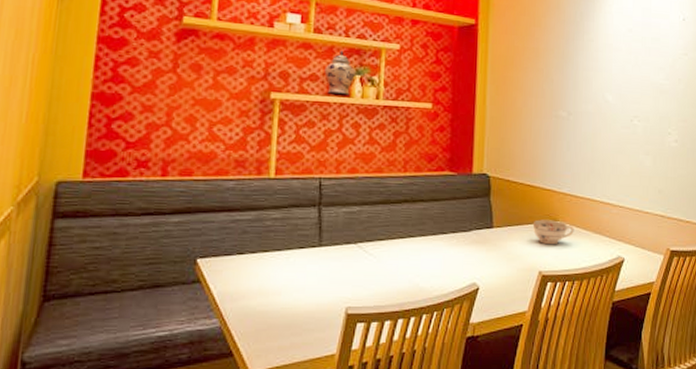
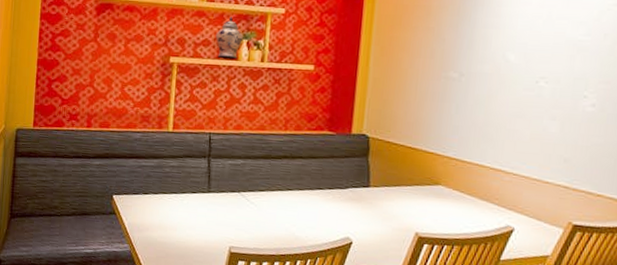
teacup: present [532,219,574,245] -> none [412,182,458,208]

